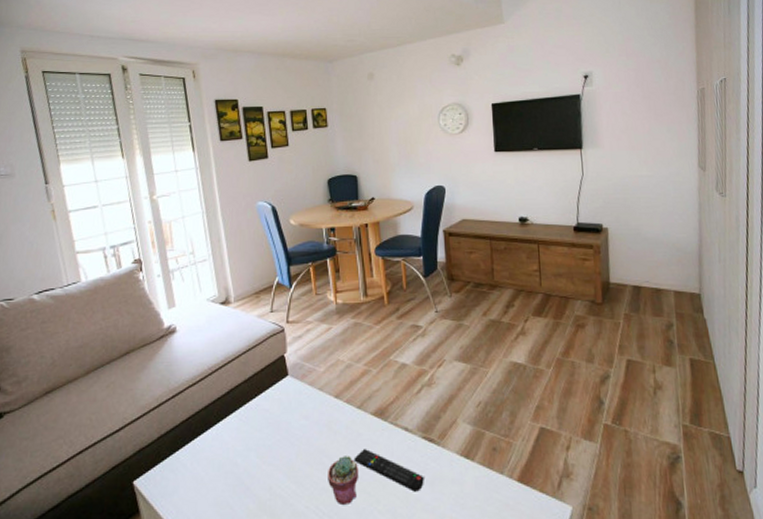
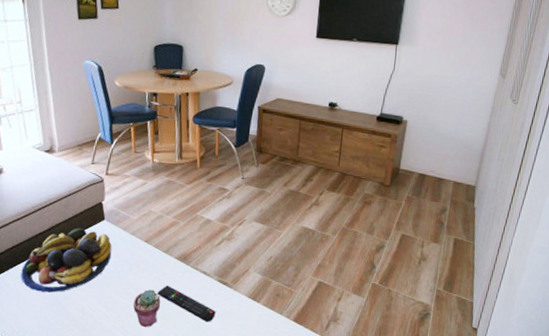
fruit bowl: none [198,388,299,471] -> present [21,228,112,293]

